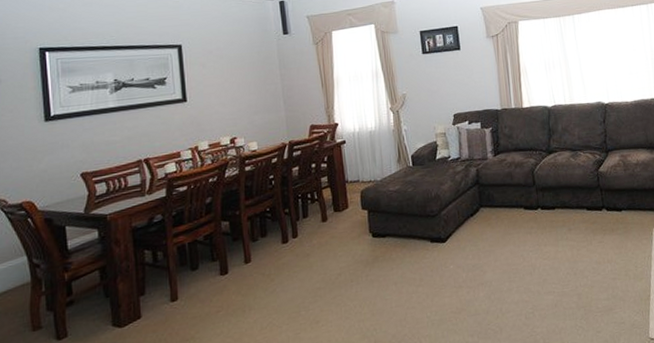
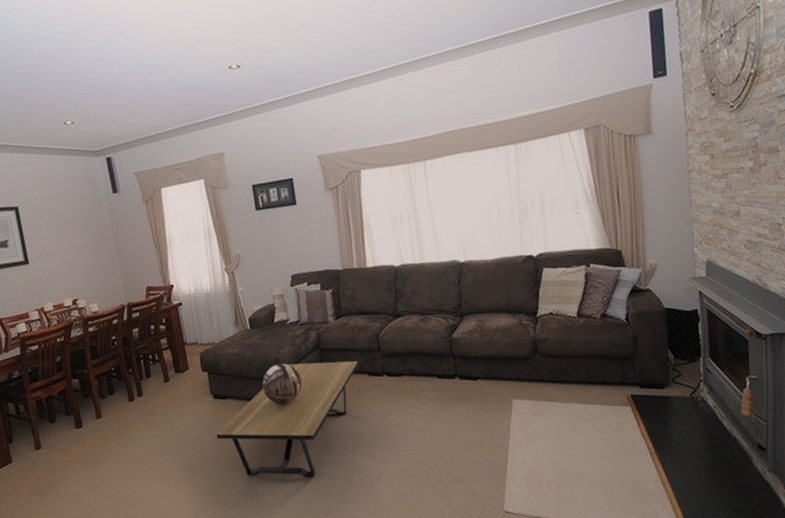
coffee table: none [373,195,515,317] -> present [216,361,358,478]
decorative bowl: none [422,199,462,241] -> present [262,363,303,405]

